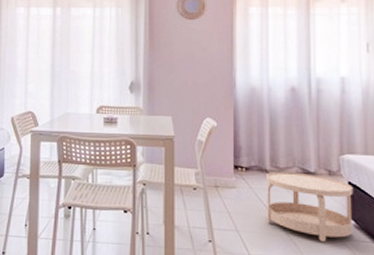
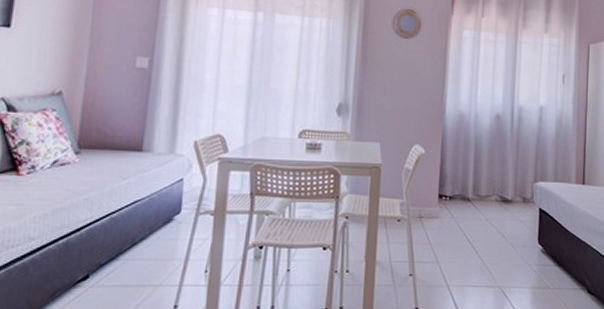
side table: present [265,171,354,243] -> none [466,200,543,269]

